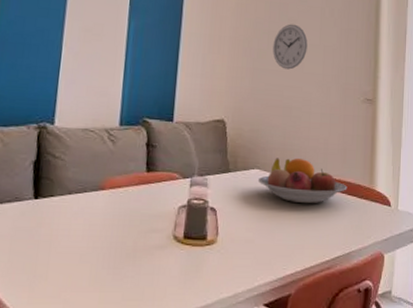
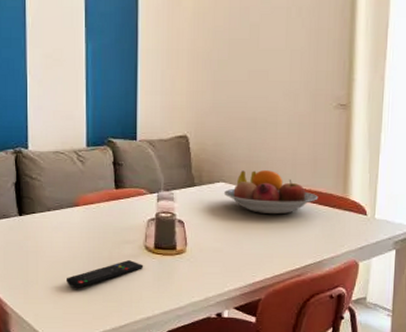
remote control: none [80,252,171,285] -> present [65,260,144,289]
wall clock: present [272,24,308,70] -> none [234,29,272,79]

